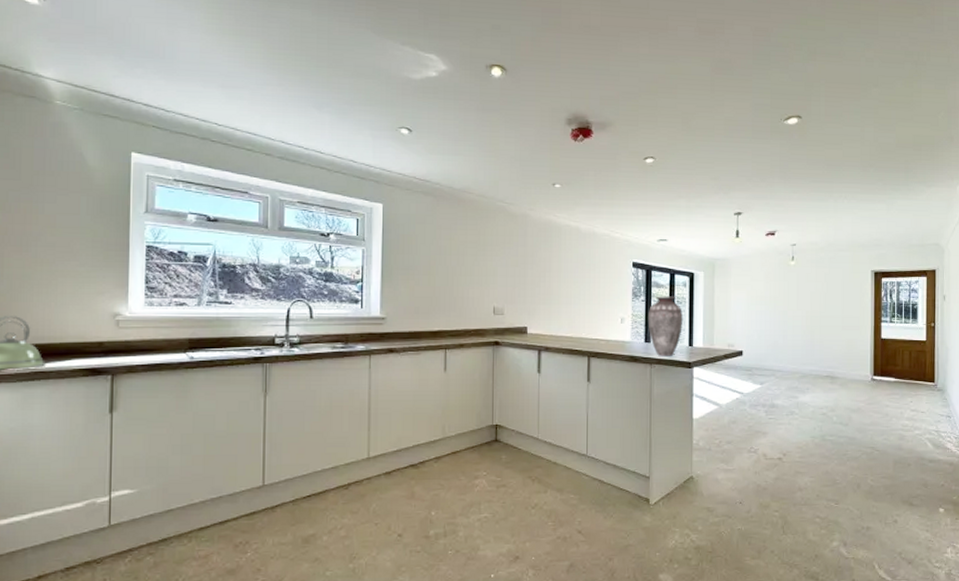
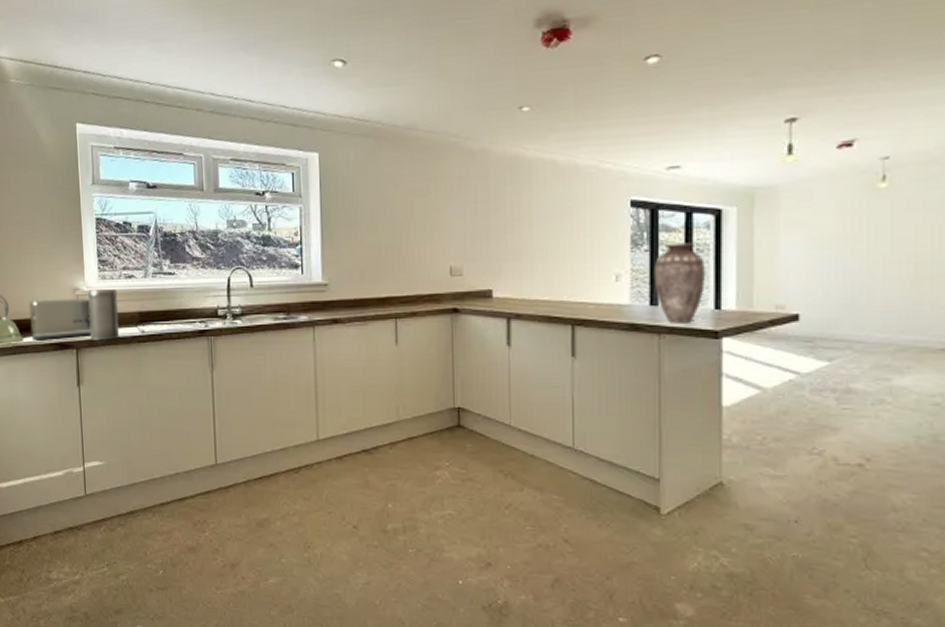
toaster: none [55,323,132,366] -> present [28,298,92,340]
canister: none [129,316,166,366] -> present [88,289,120,340]

